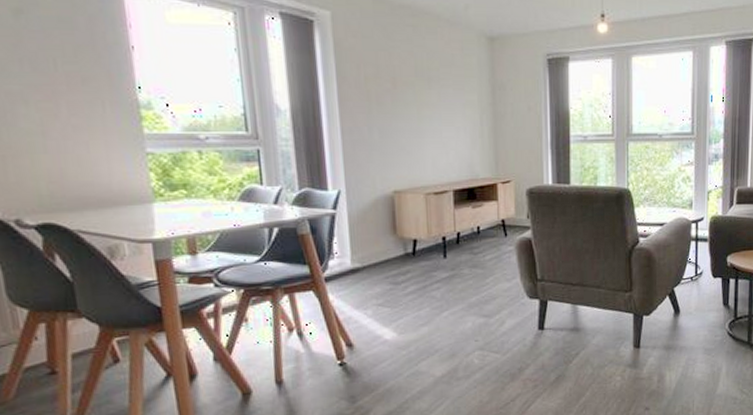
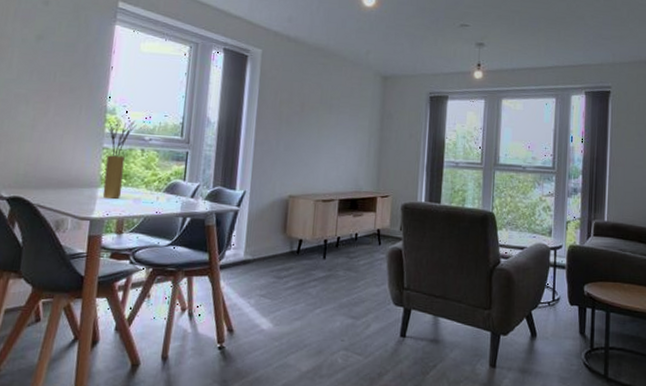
vase: none [146,115,185,214] -> present [102,120,137,199]

